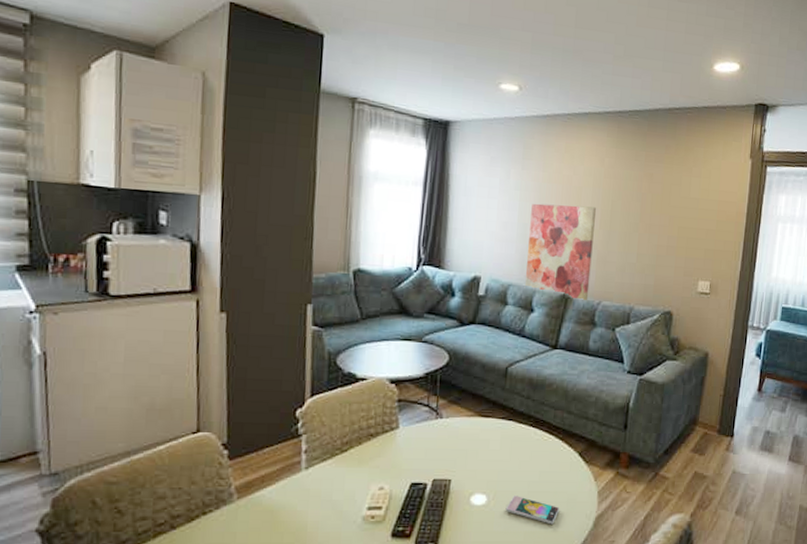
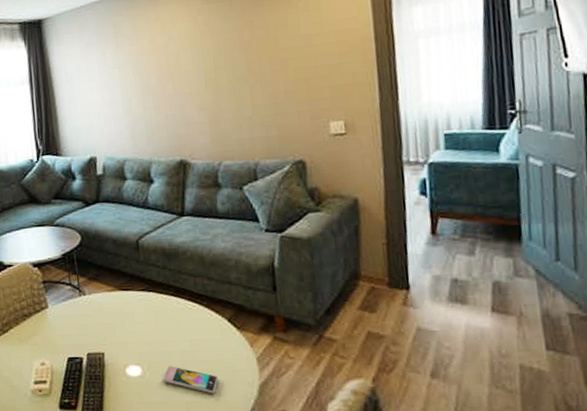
wall art: present [524,203,597,303] -> none [132,68,208,165]

